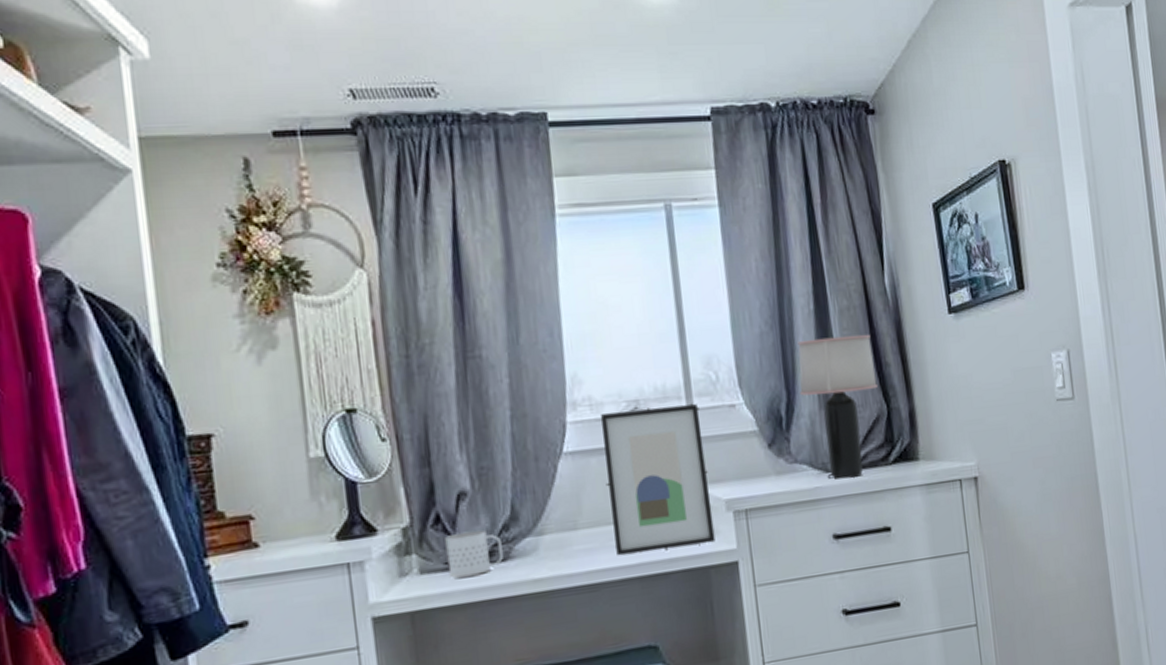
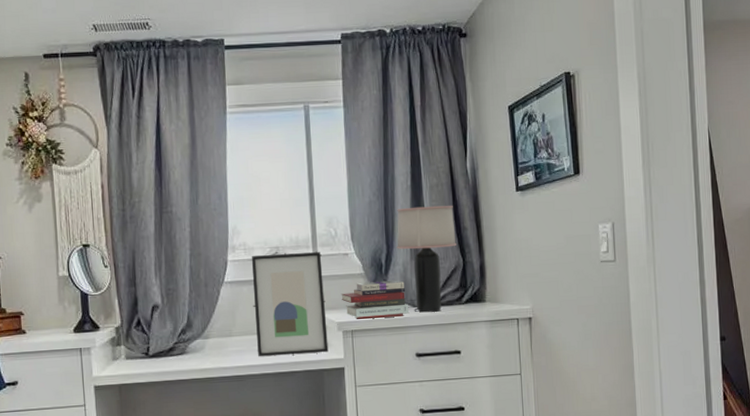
mug: present [445,529,505,579] -> none [143,332,182,364]
books: none [728,437,820,494] -> present [341,280,409,319]

